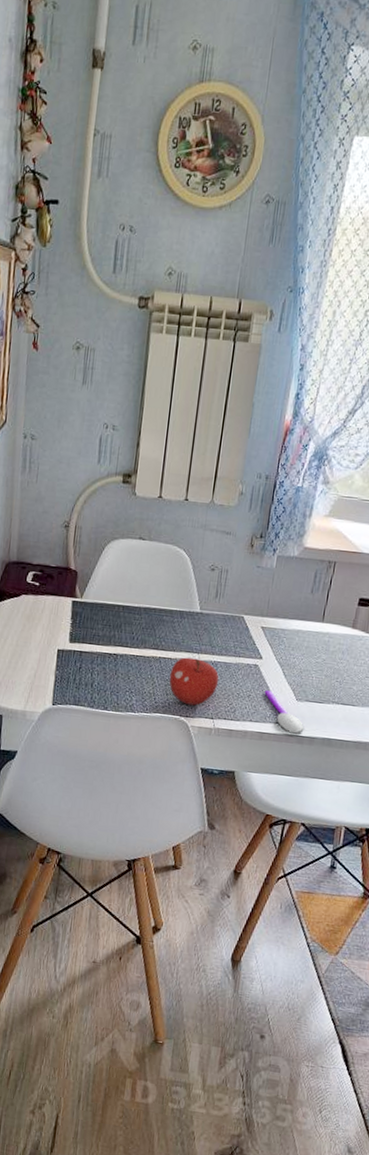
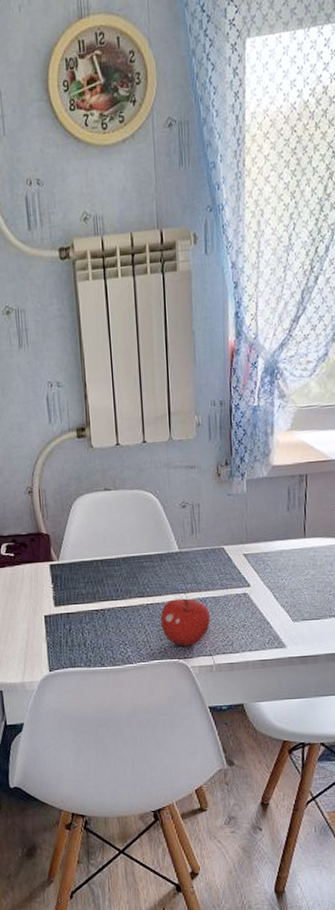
spoon: present [264,690,304,734] -> none [259,616,306,655]

